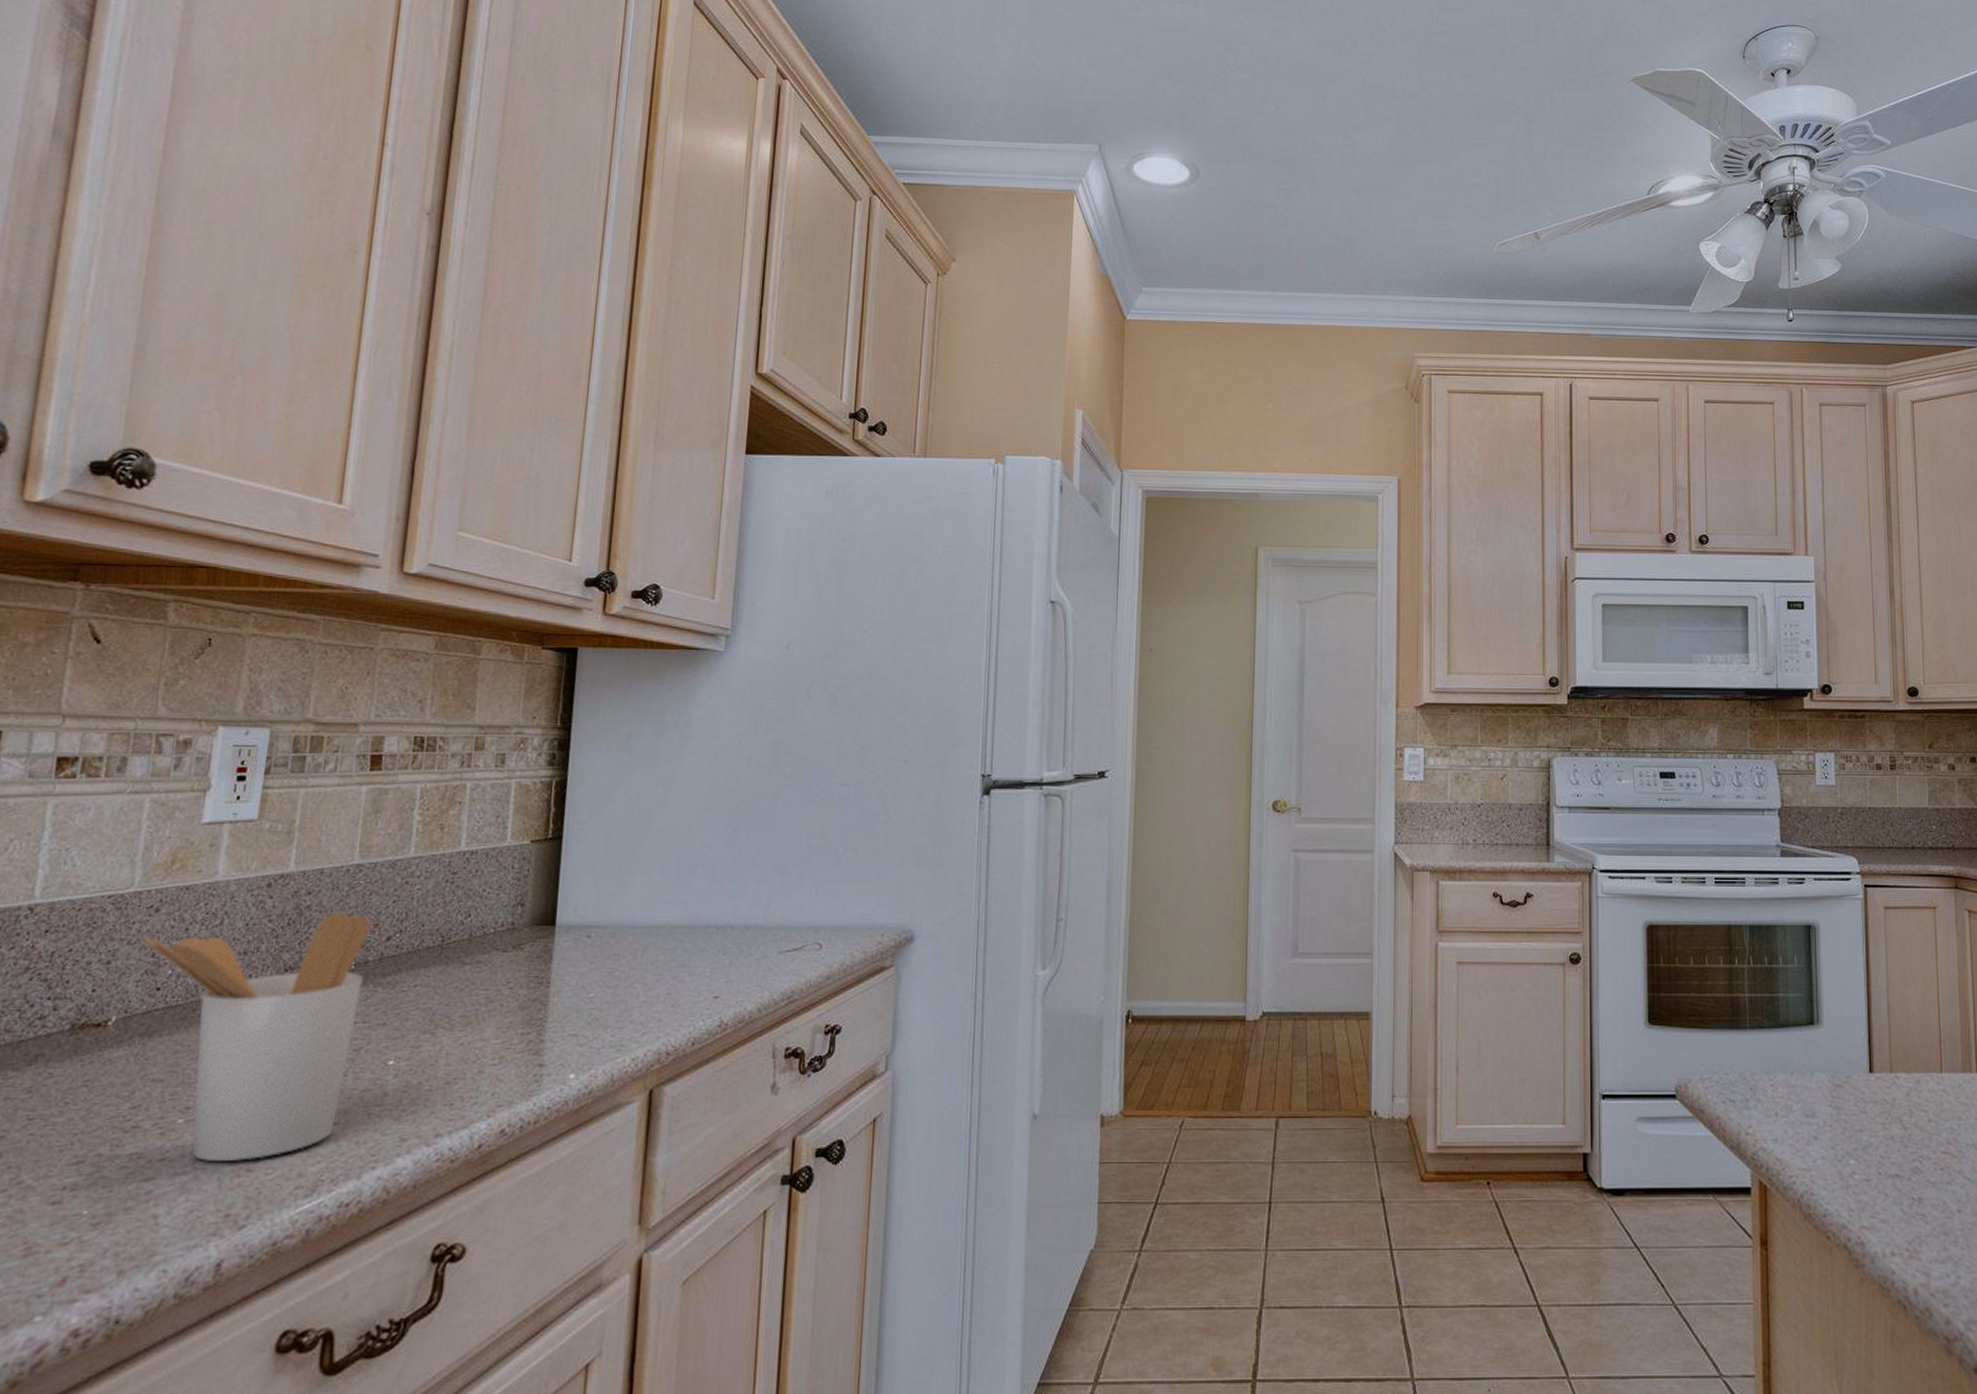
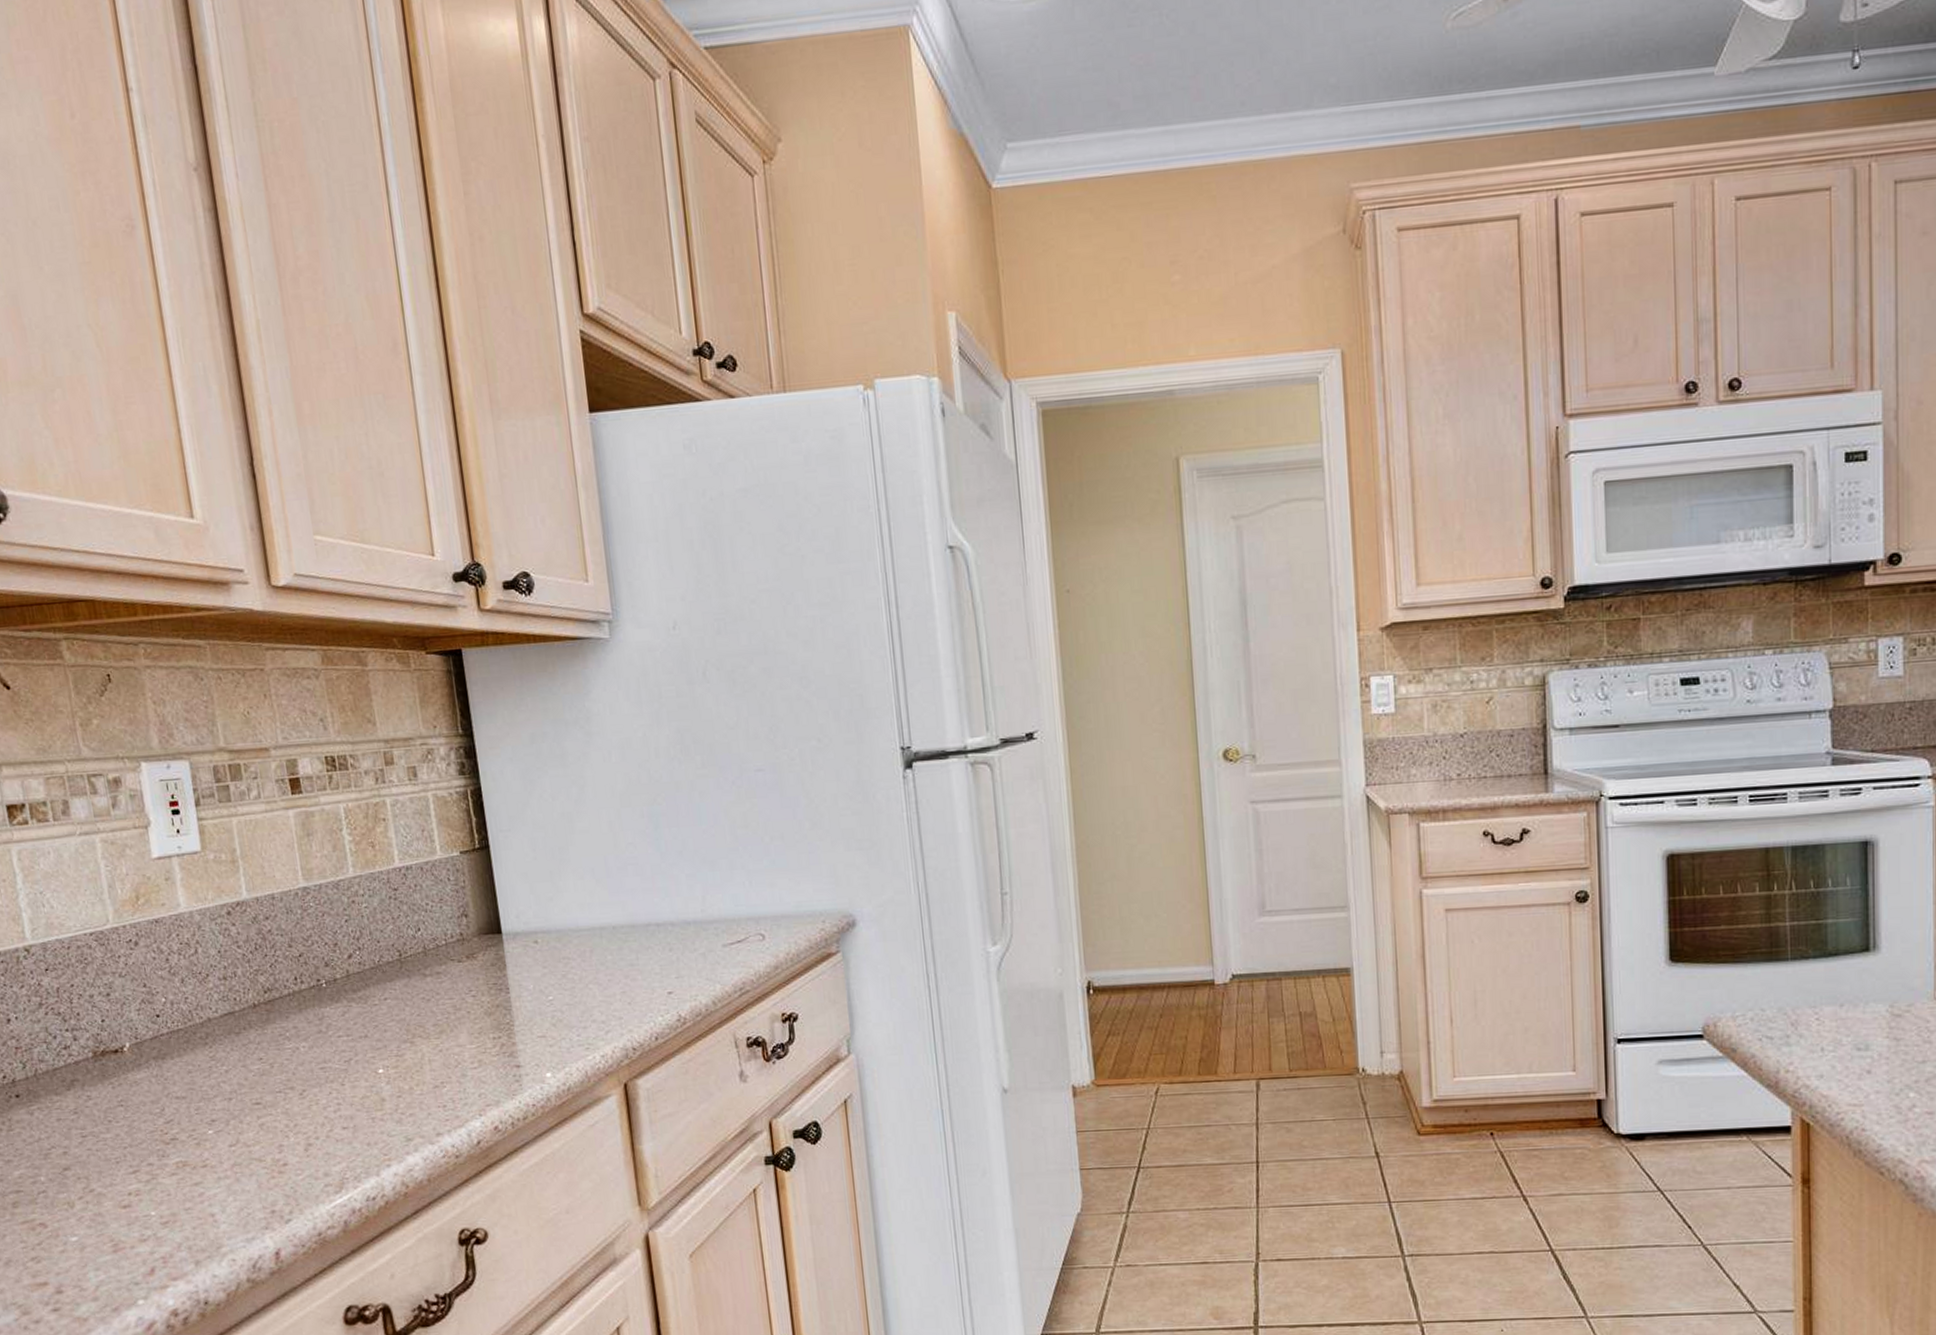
utensil holder: present [143,912,371,1161] -> none [131,934,345,1166]

